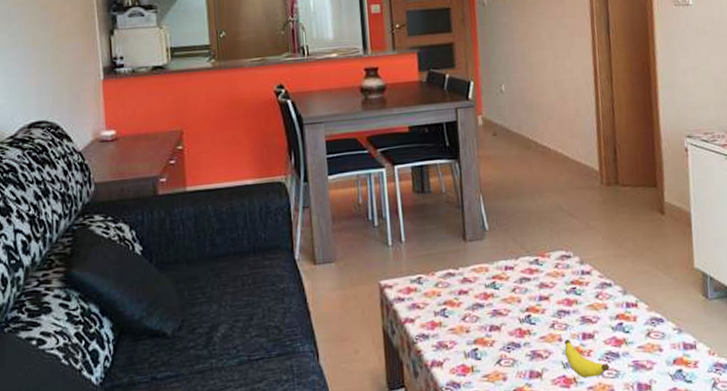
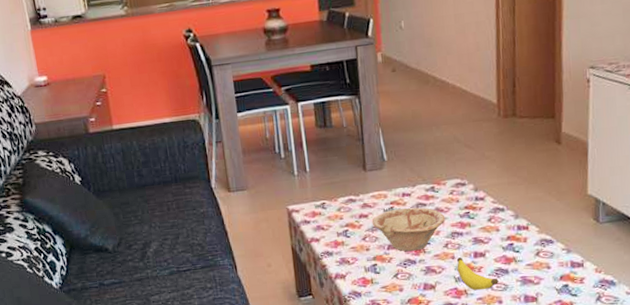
dish: none [472,282,551,333] -> present [372,207,445,252]

